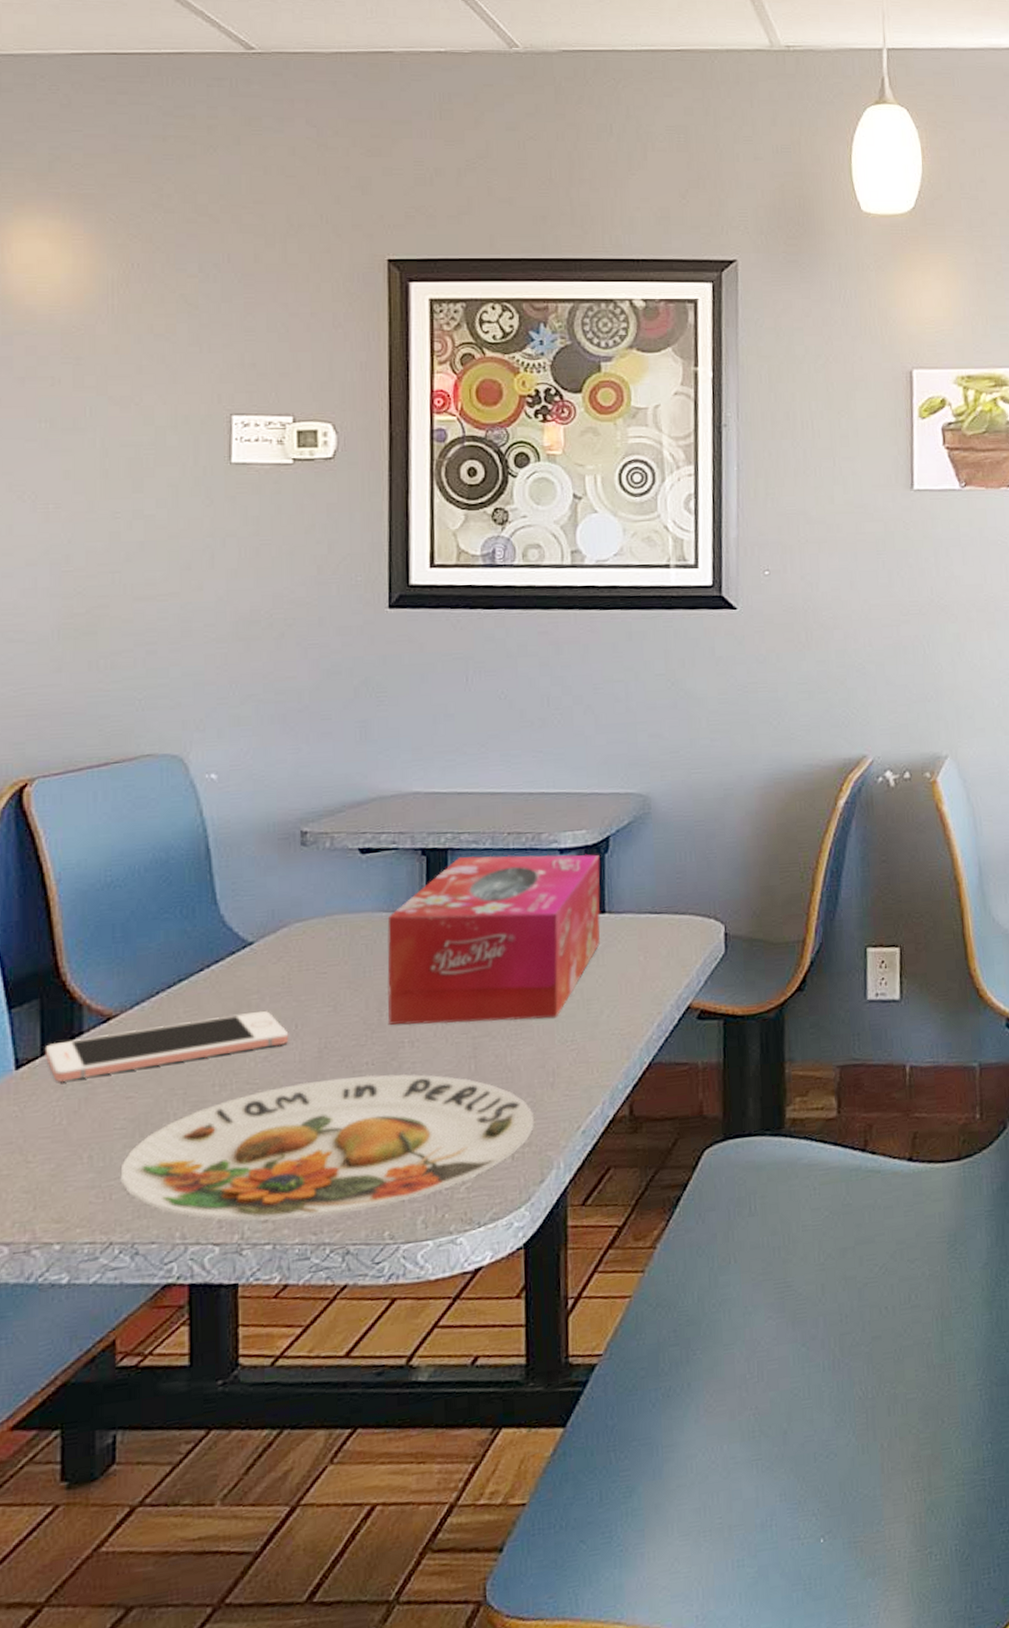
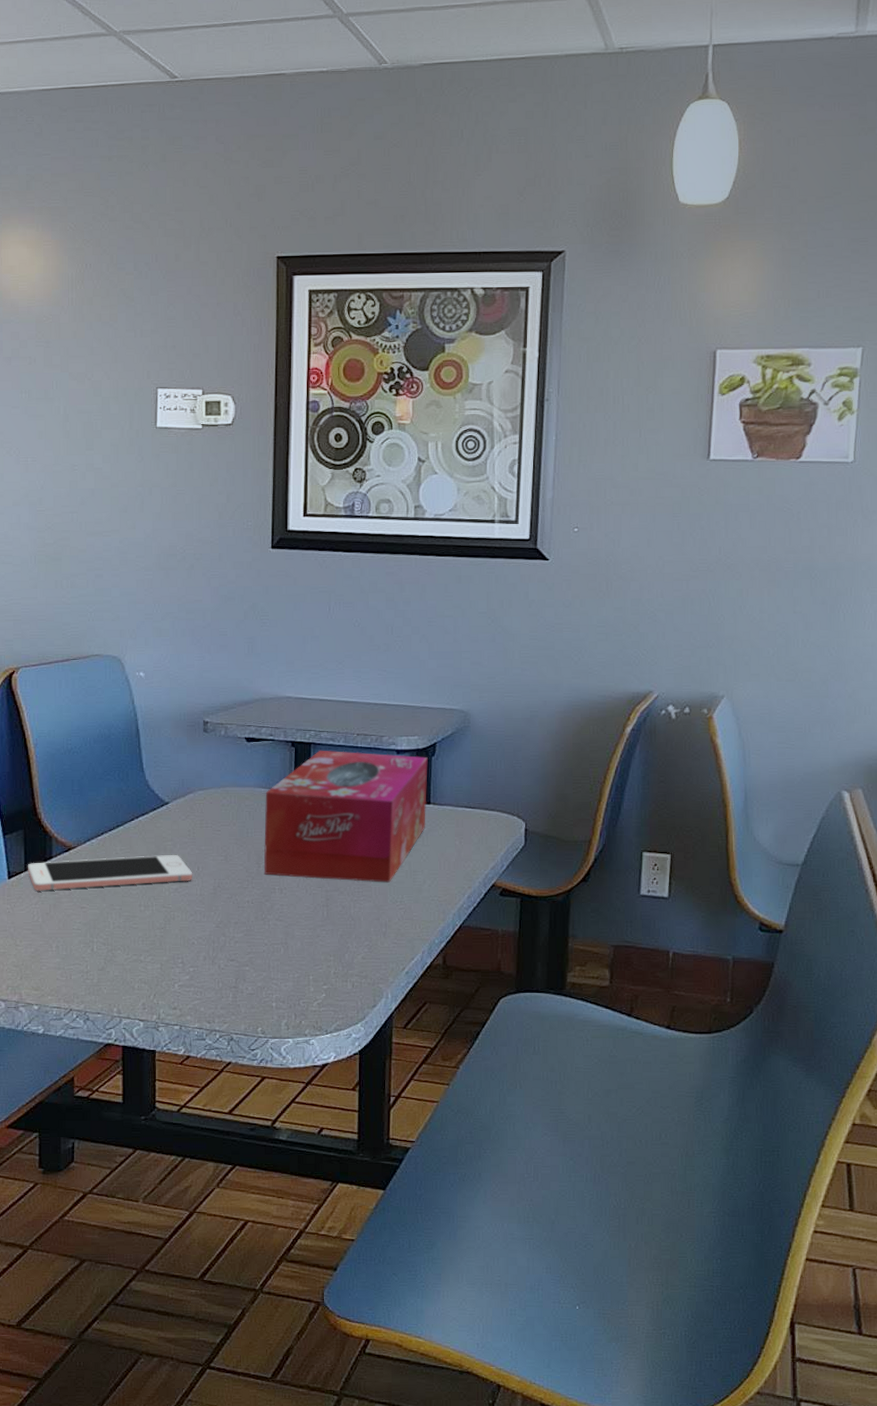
plate: present [120,1074,535,1221] -> none [77,910,371,1010]

